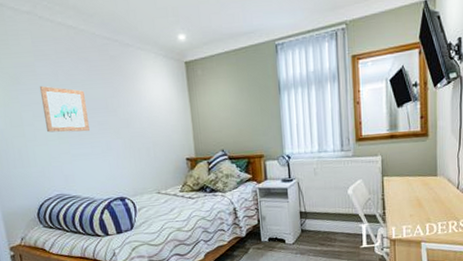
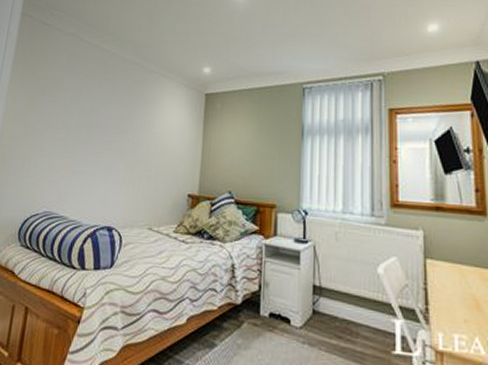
wall art: present [40,85,90,133] -> none [55,99,101,150]

